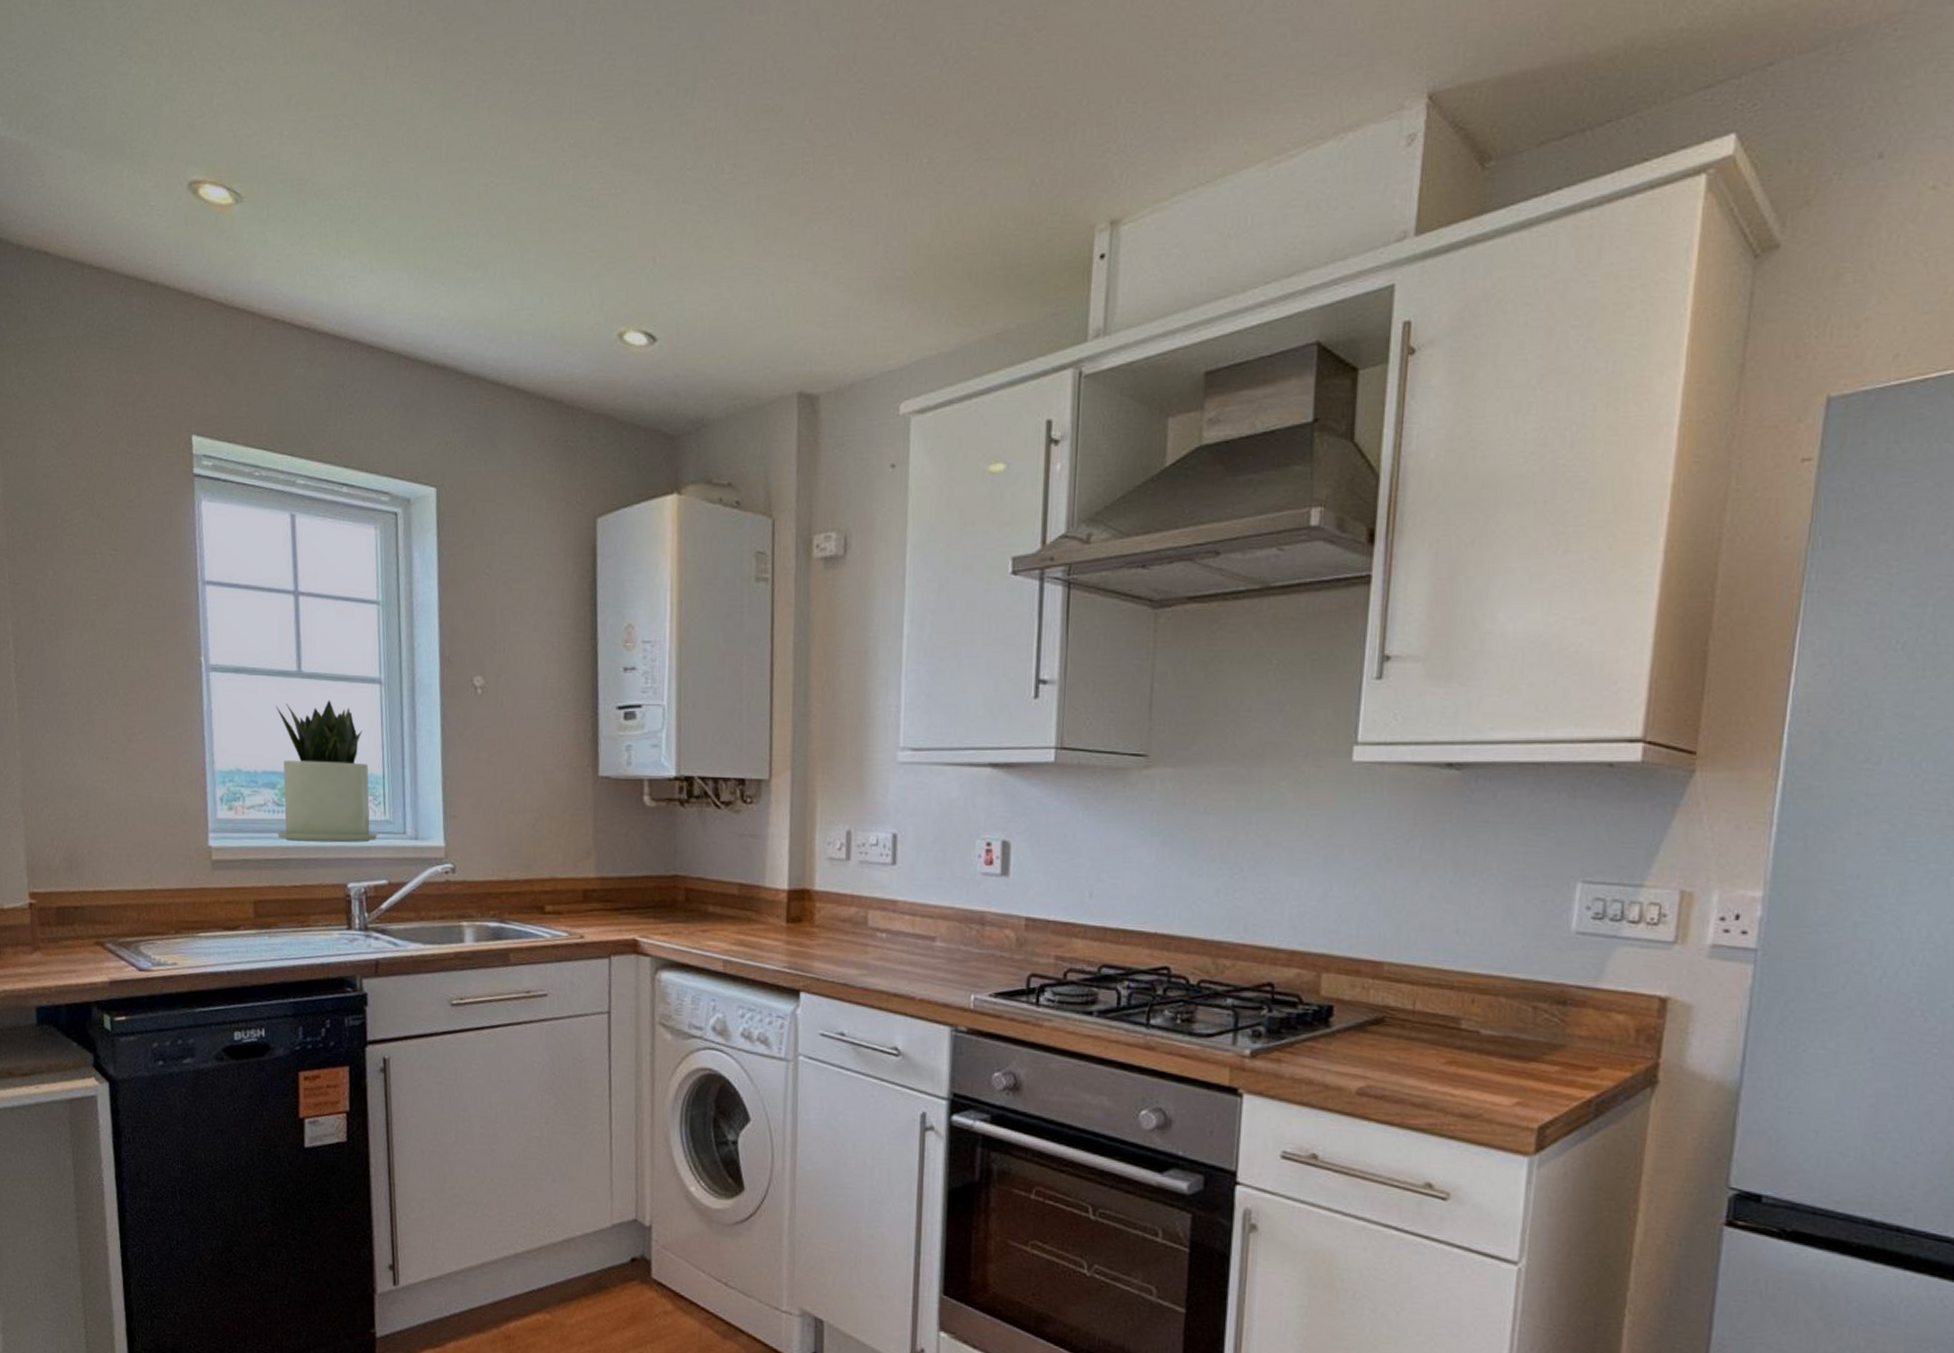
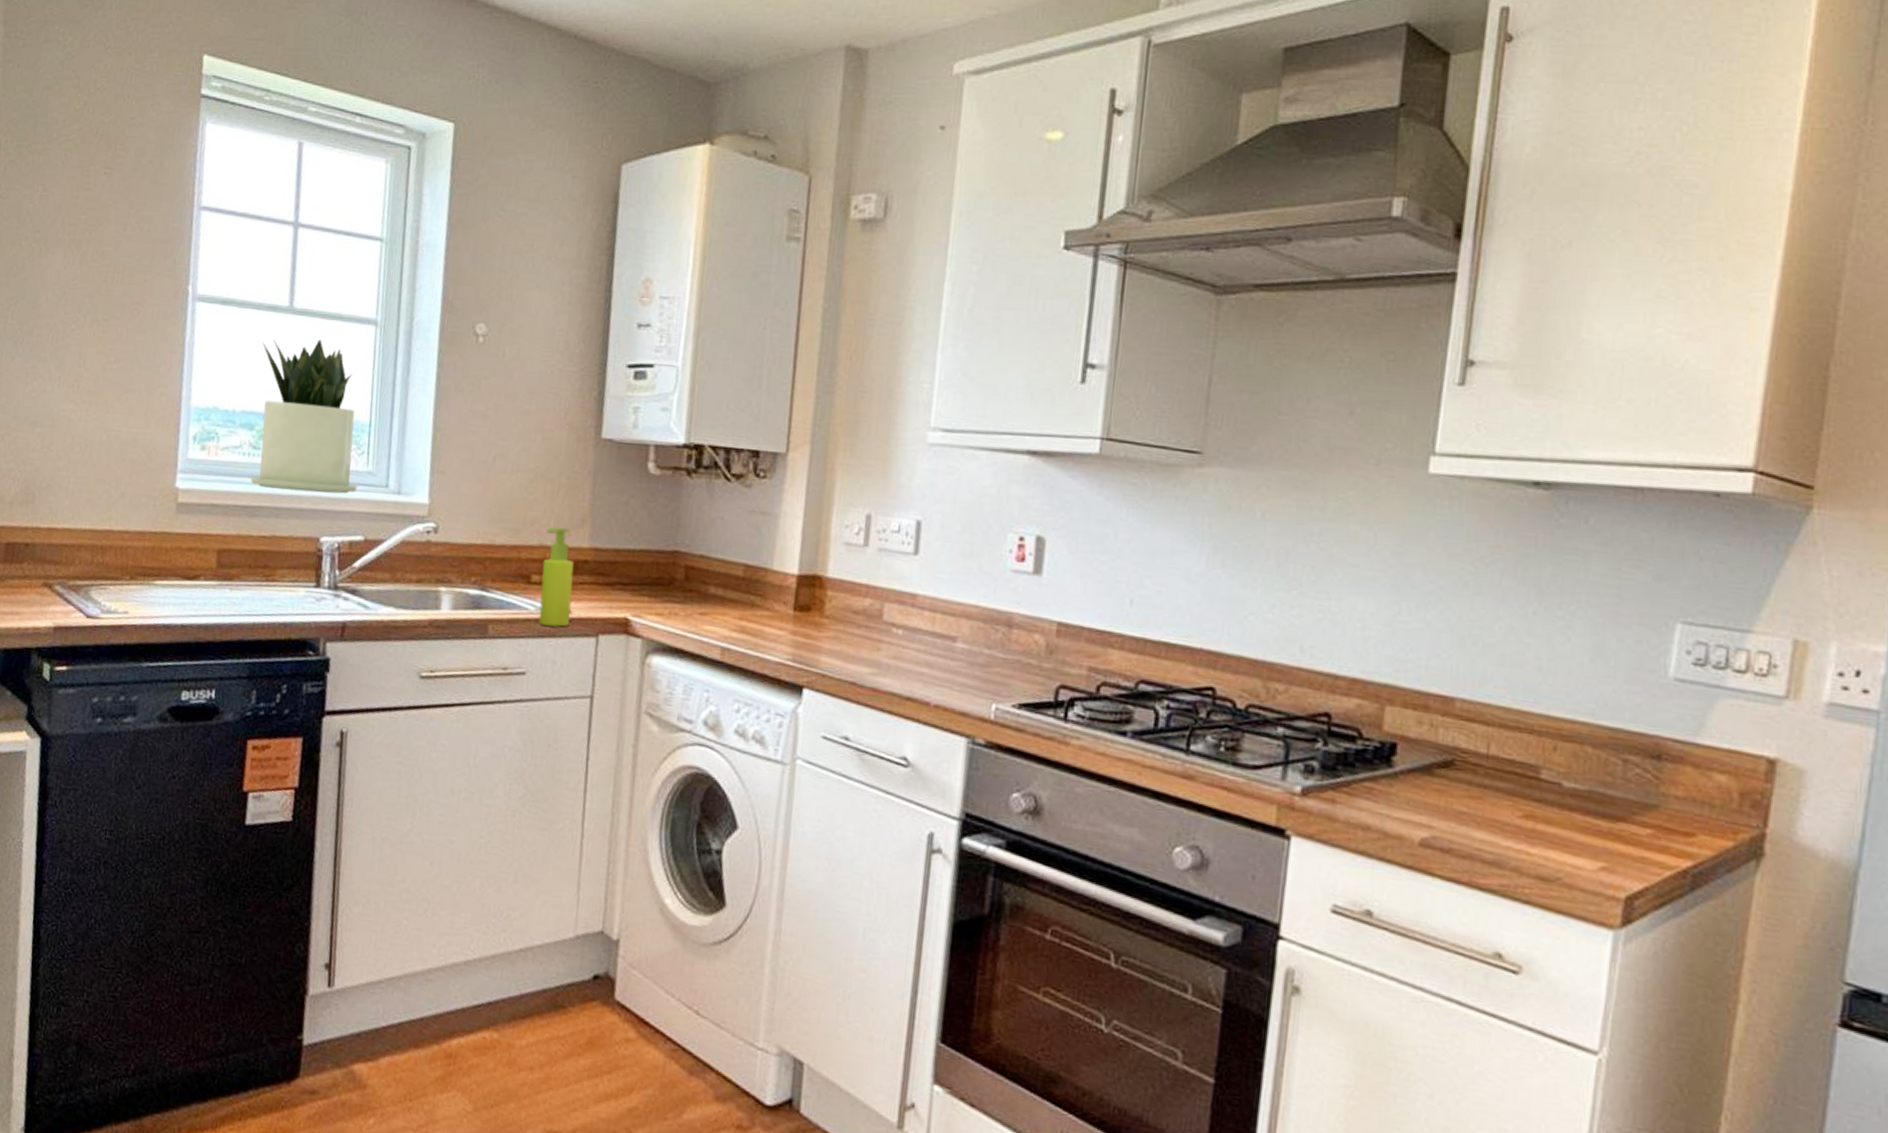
soap dispenser: none [554,860,584,951] -> present [539,526,575,627]

